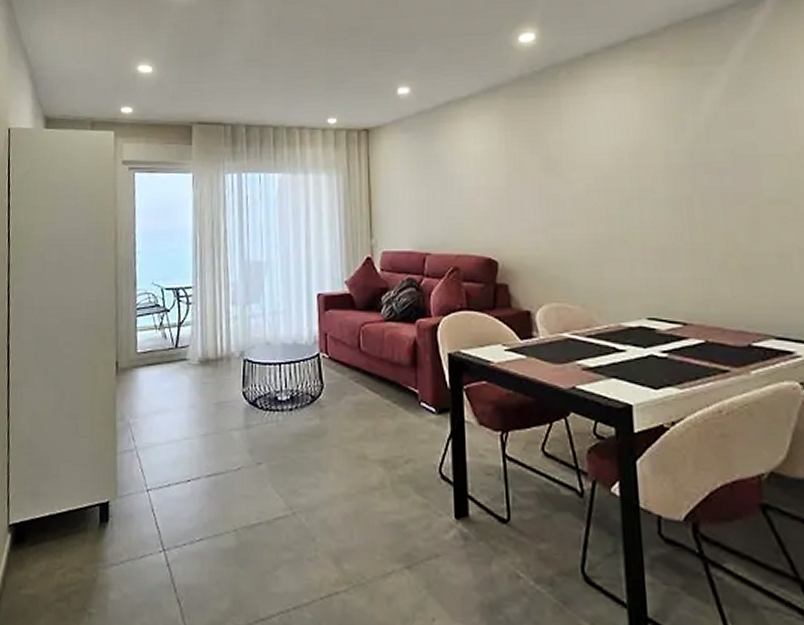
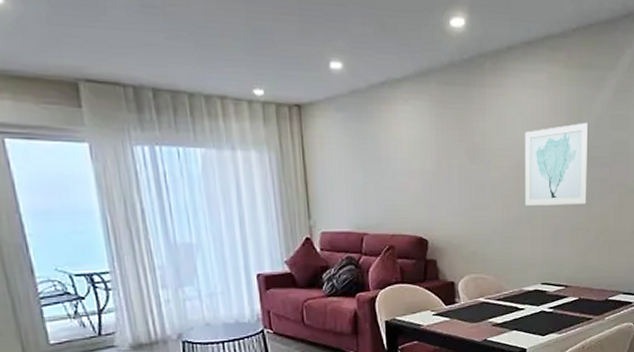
wall art: none [612,123,704,222] -> present [525,122,589,206]

